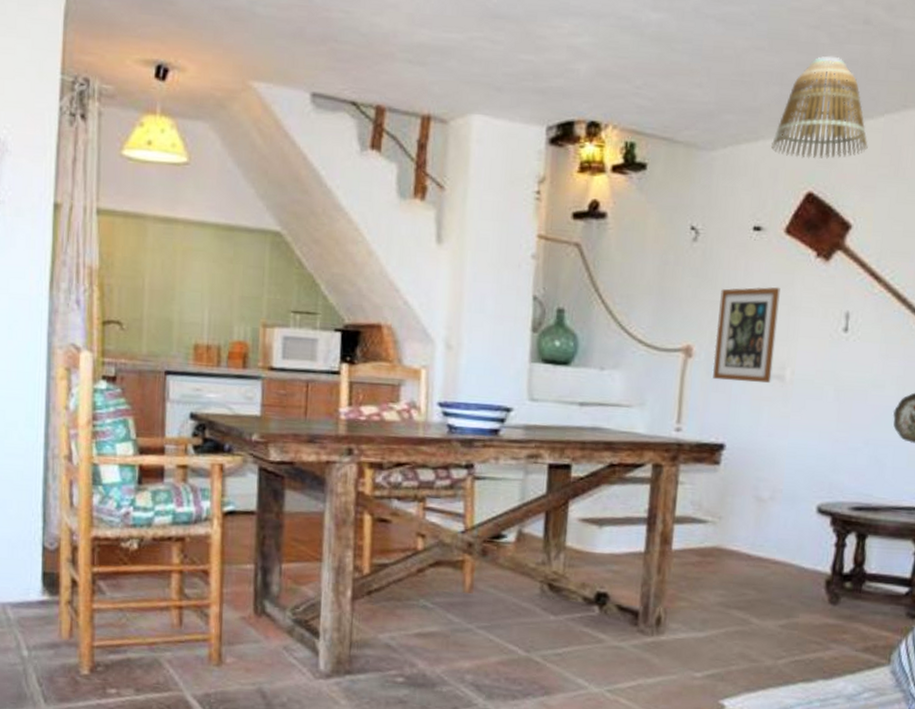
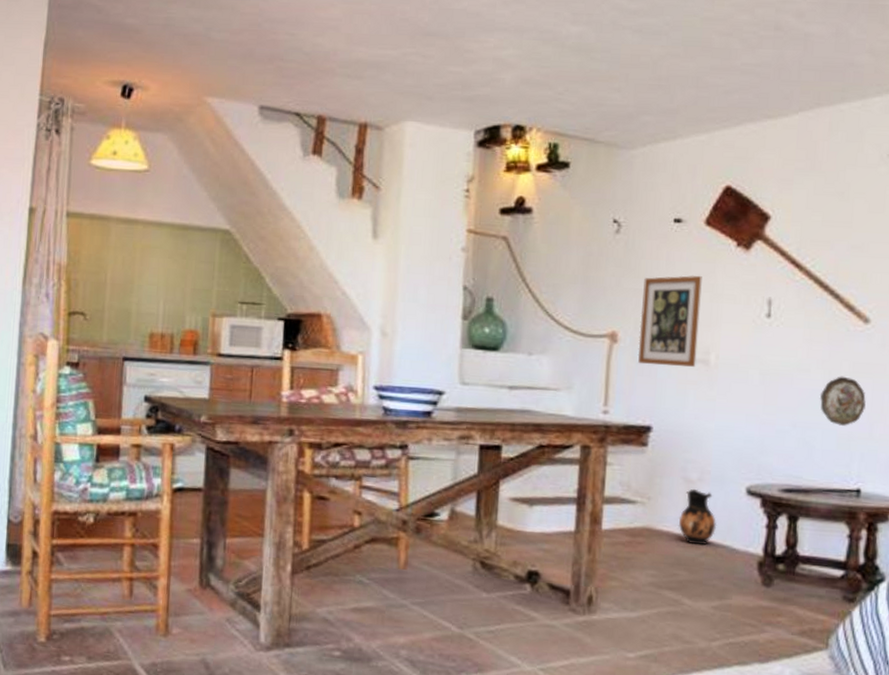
ceramic jug: none [748,507,787,565] -> present [678,488,717,546]
lamp shade: present [771,55,868,159] -> none [689,60,784,155]

